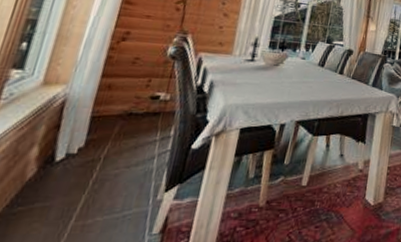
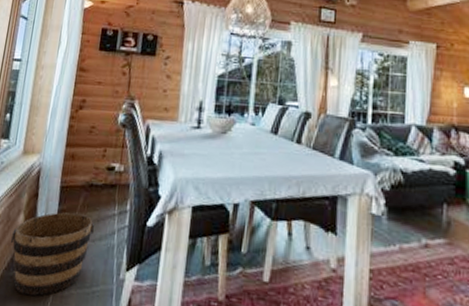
bucket: none [17,141,131,230] -> present [11,212,95,296]

